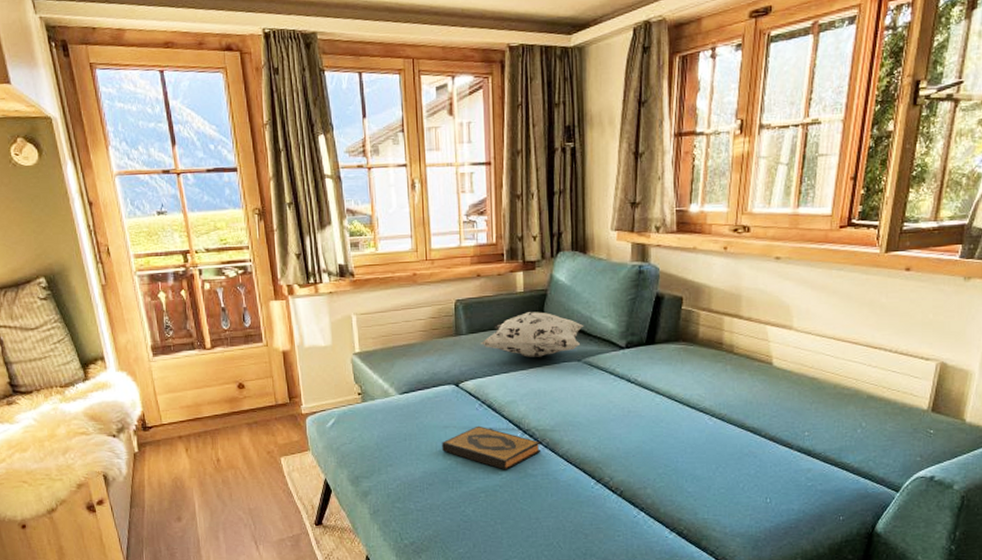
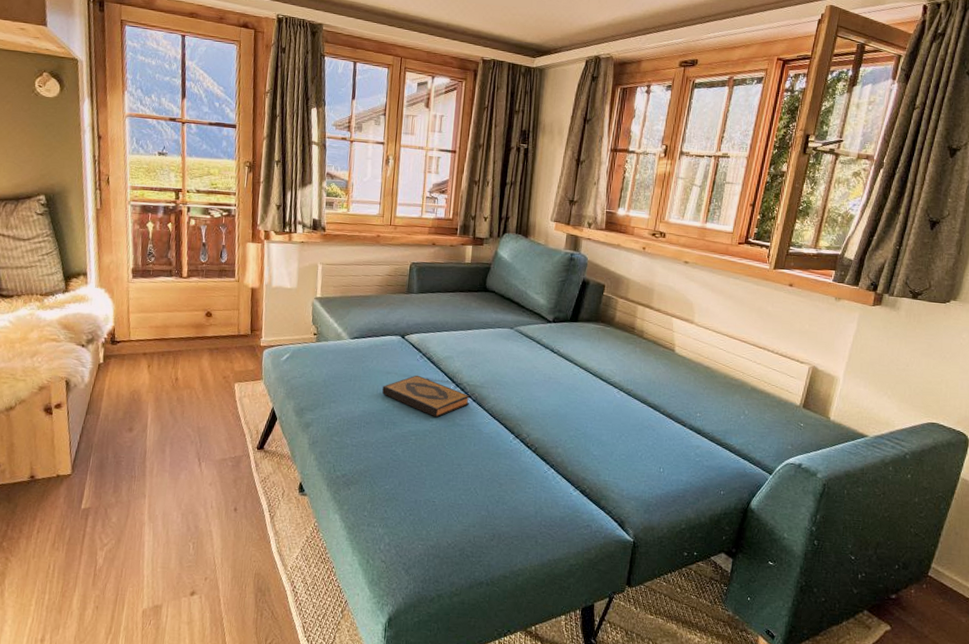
decorative pillow: present [480,312,584,357] -> none [428,281,520,321]

